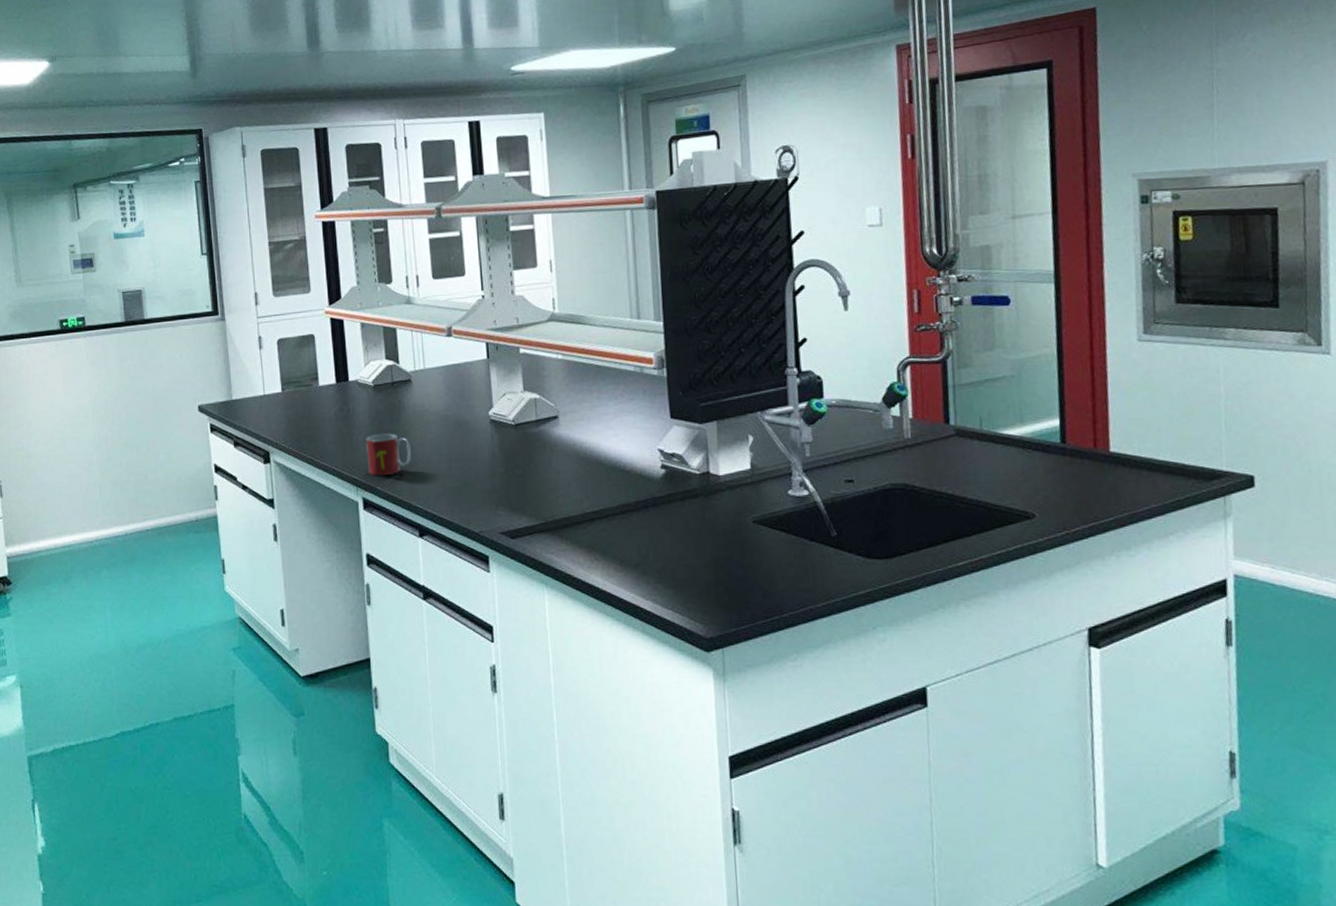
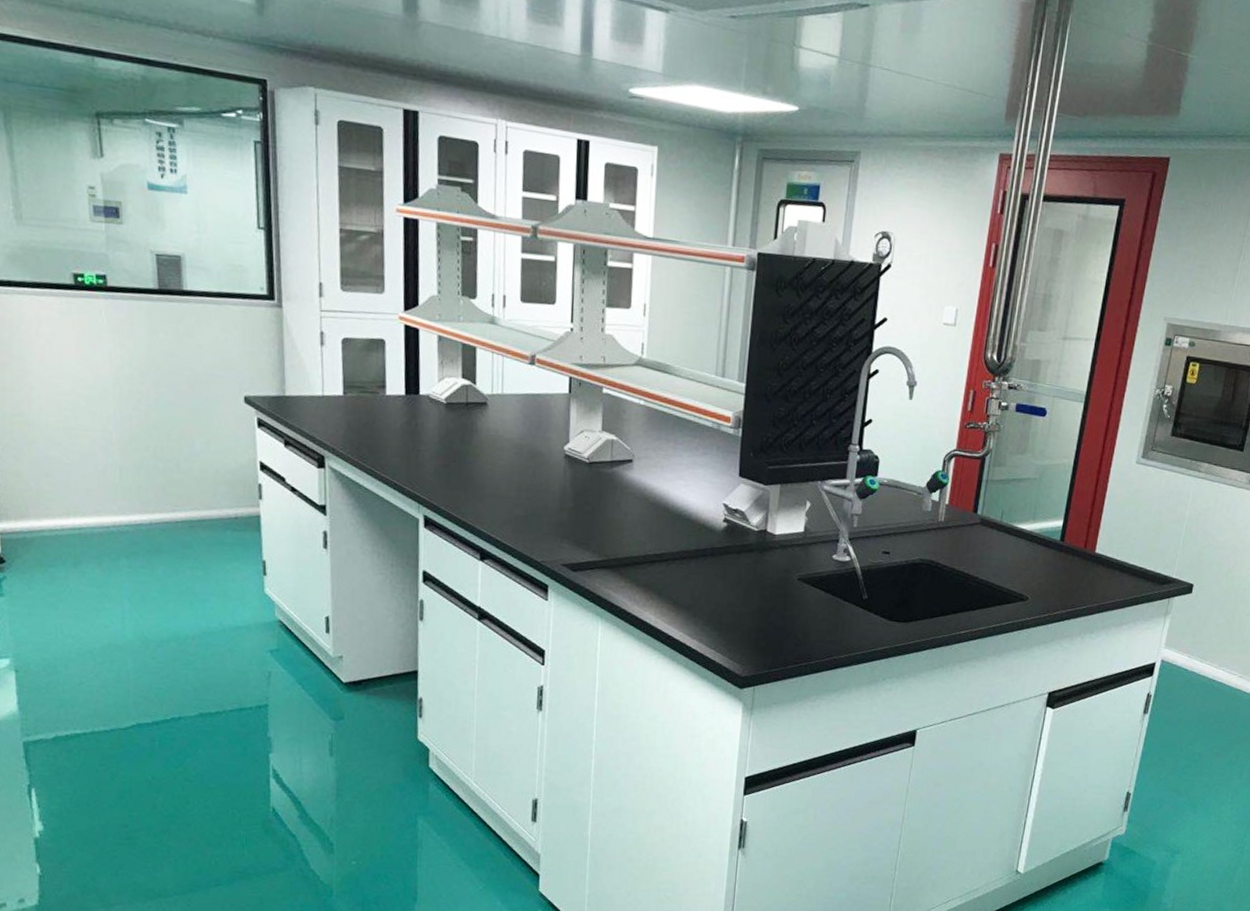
mug: present [366,433,411,476] -> none [432,453,480,497]

